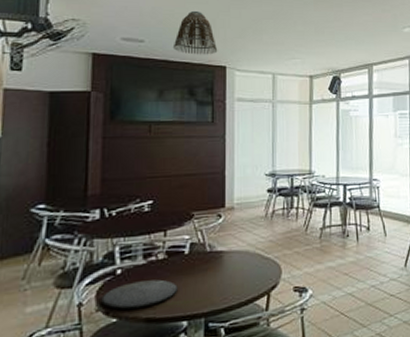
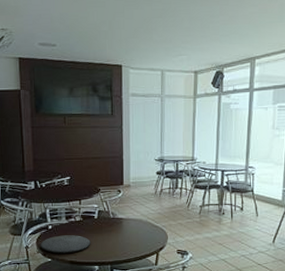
lamp shade: present [172,10,218,55] -> none [78,14,115,56]

